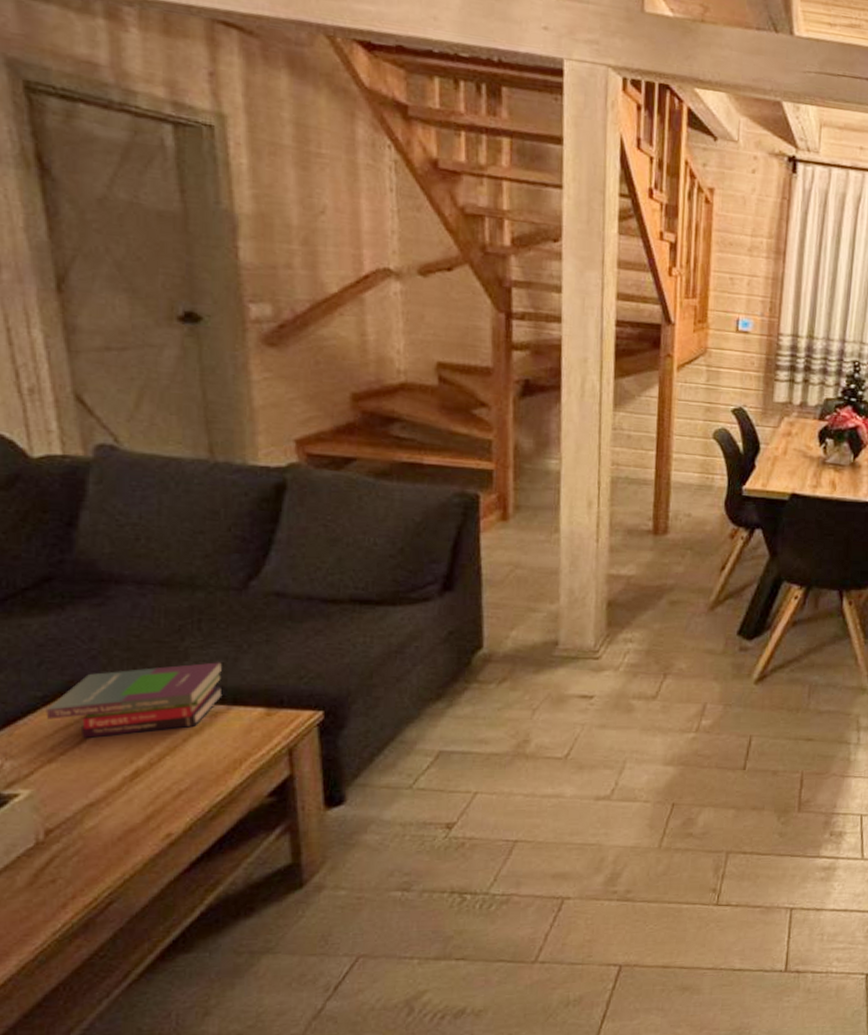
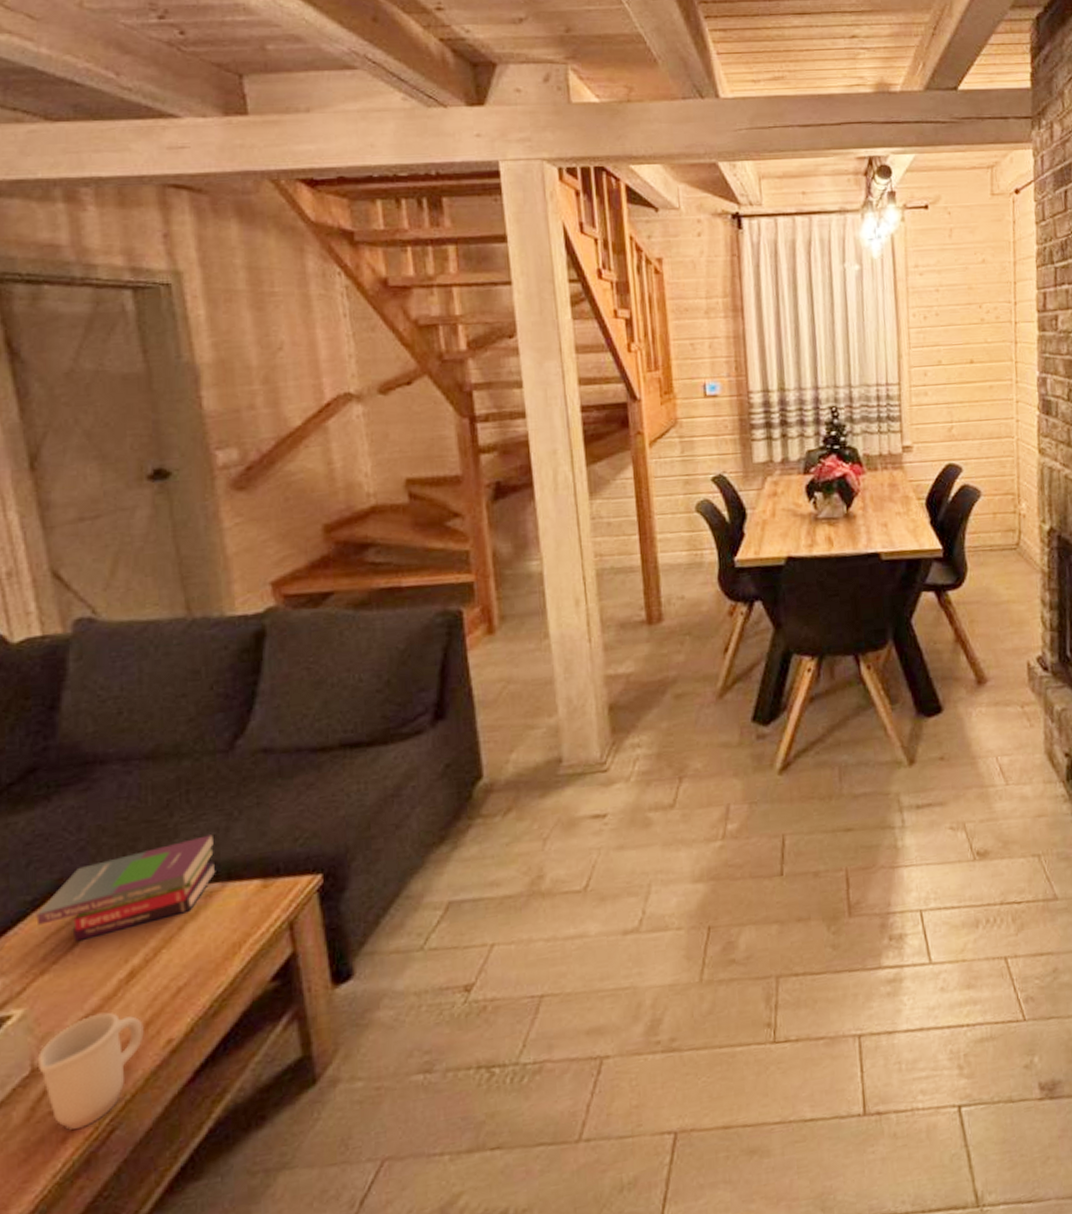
mug: none [41,803,145,897] -> present [37,1012,144,1130]

